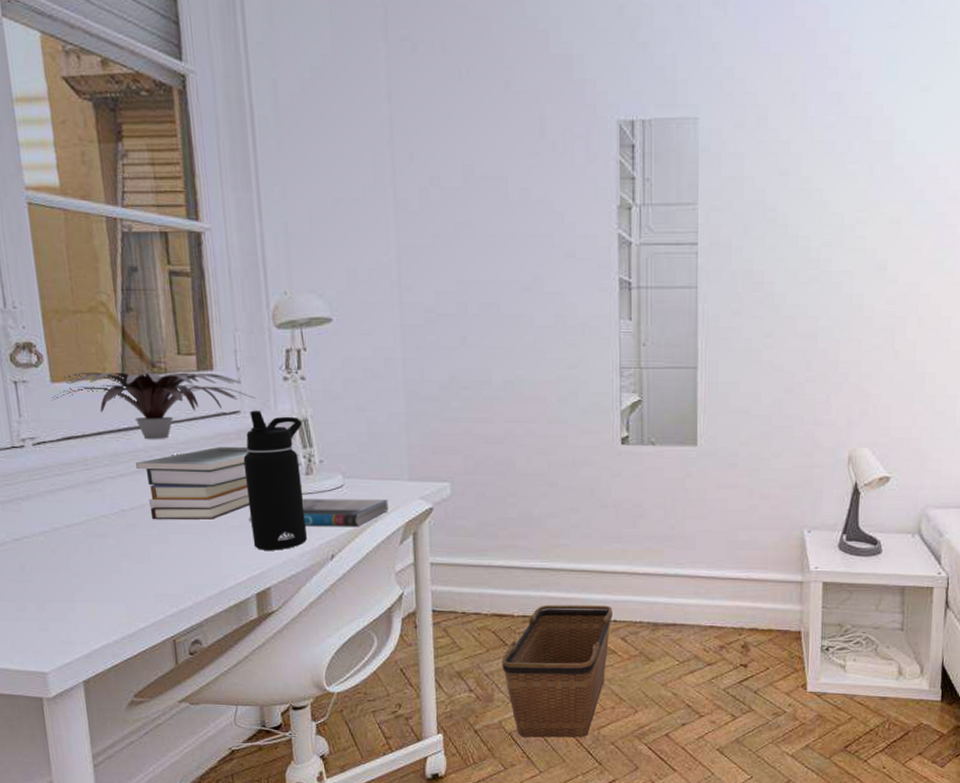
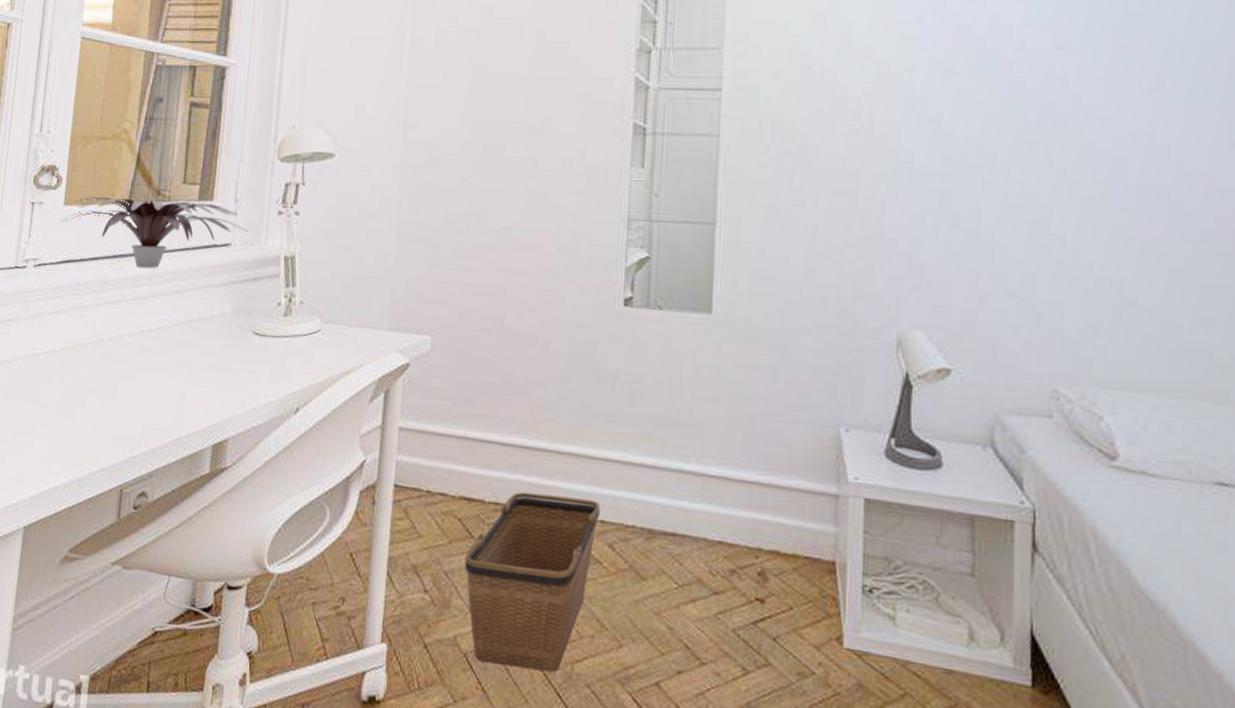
books: present [136,446,250,520] -> none [122,279,233,357]
water bottle: present [243,410,308,550] -> none [219,244,289,398]
book: present [248,499,389,526] -> none [219,342,364,378]

